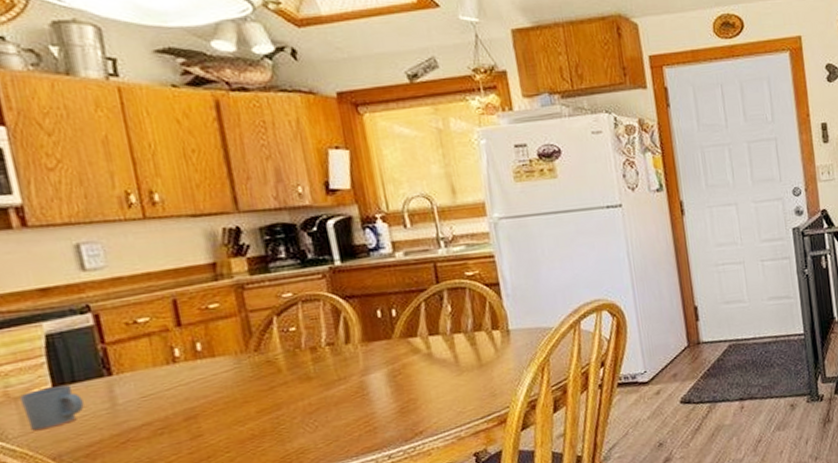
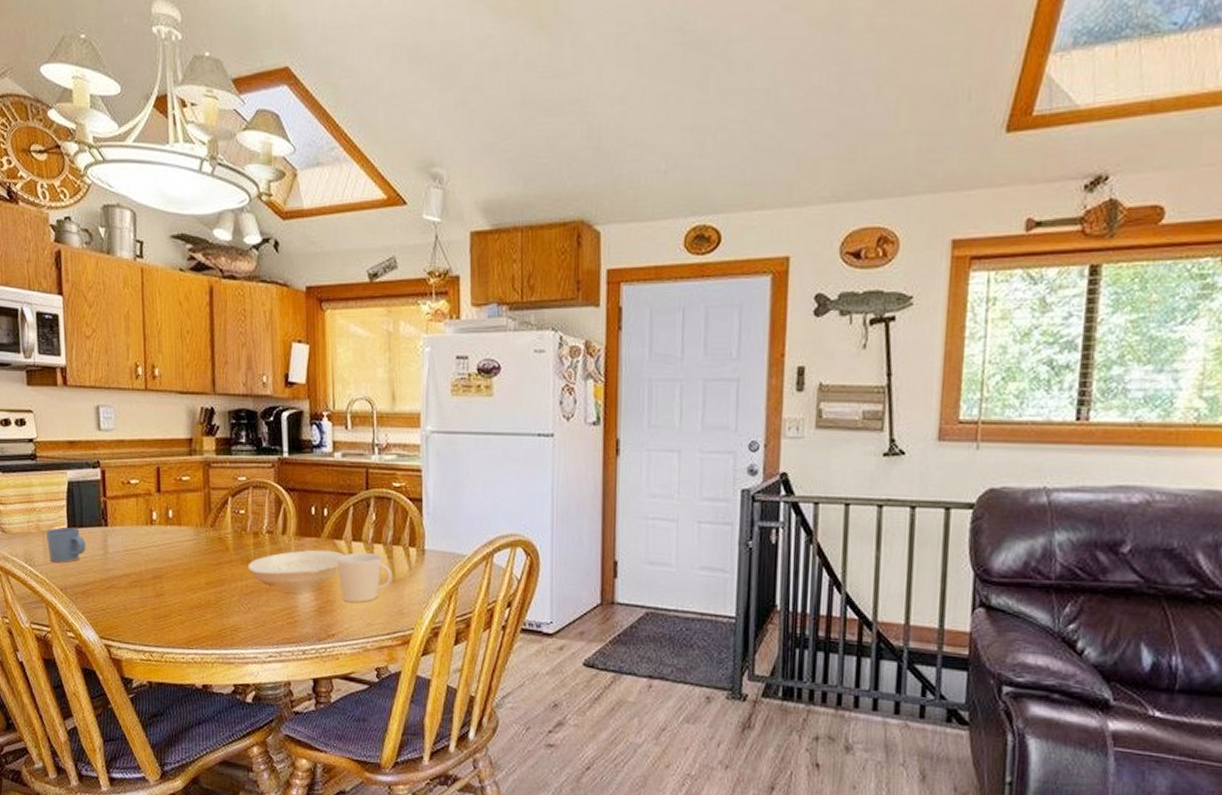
bowl: none [308,349,422,402] -> present [248,549,345,593]
cup: none [413,343,479,397] -> present [336,552,392,603]

